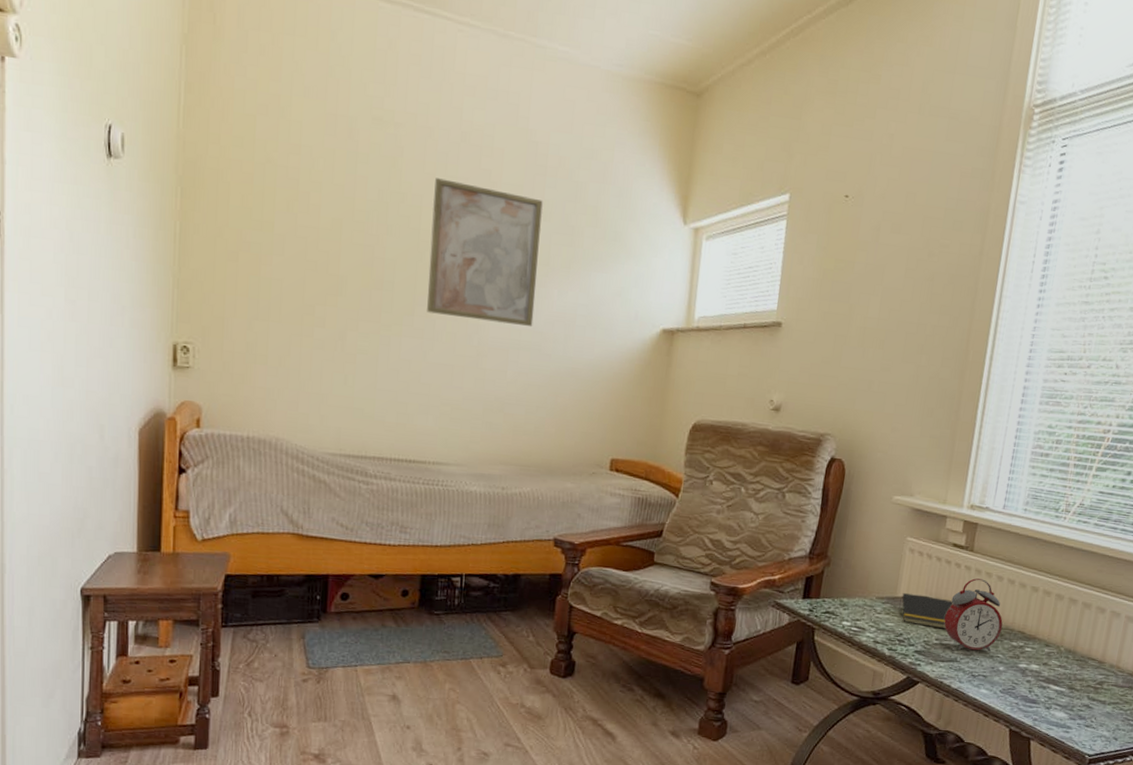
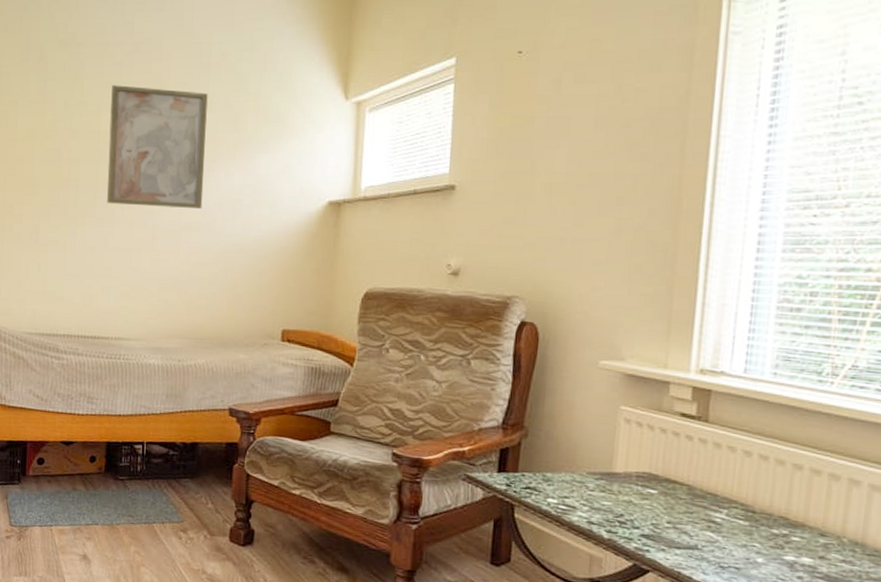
notepad: present [898,592,953,629] -> none [615,467,687,511]
alarm clock: present [944,578,1003,652] -> none [676,453,756,540]

